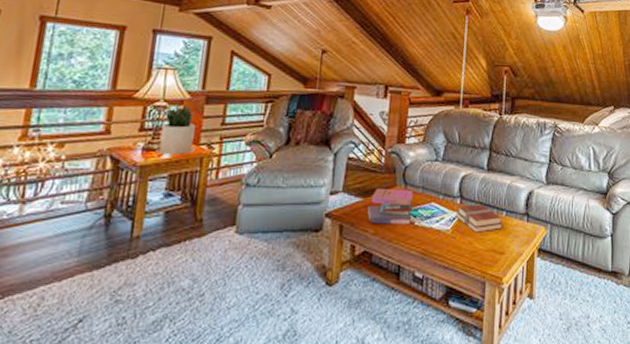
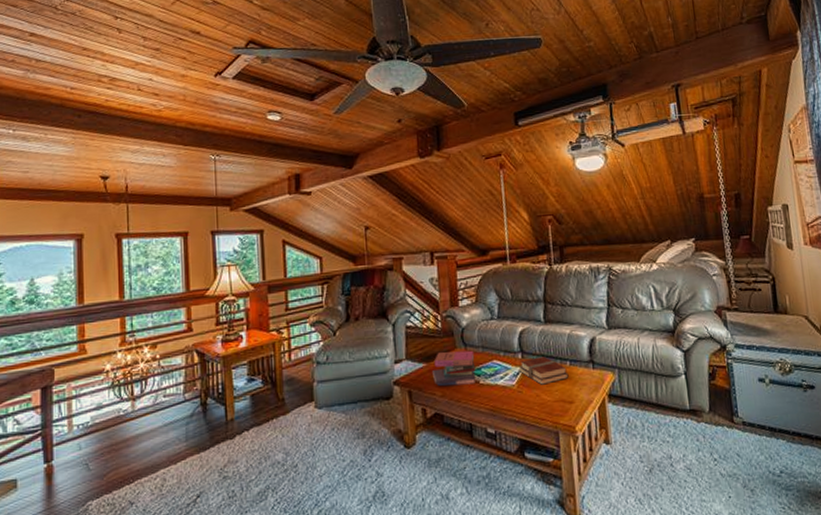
planter: present [155,105,196,156] -> none [233,296,267,345]

